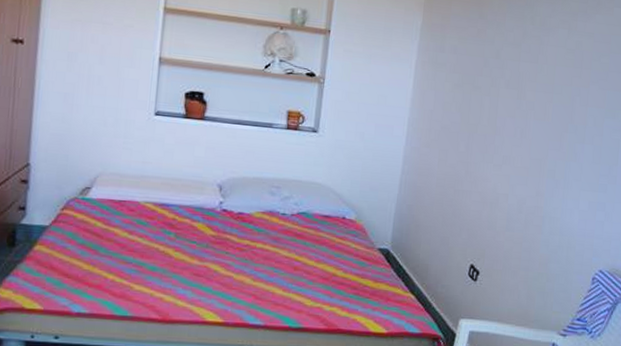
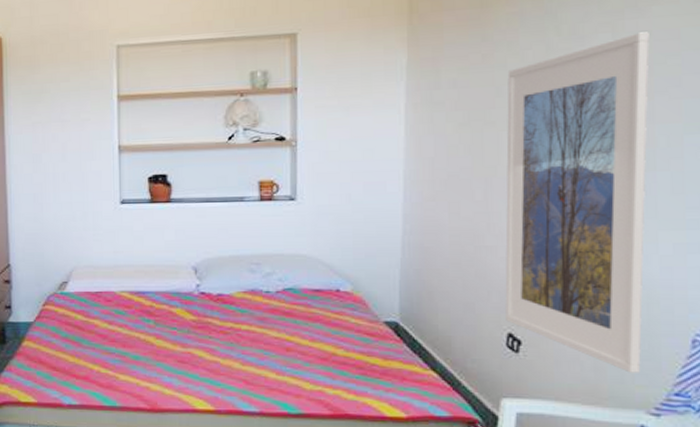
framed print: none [470,33,592,302] -> present [505,32,650,373]

